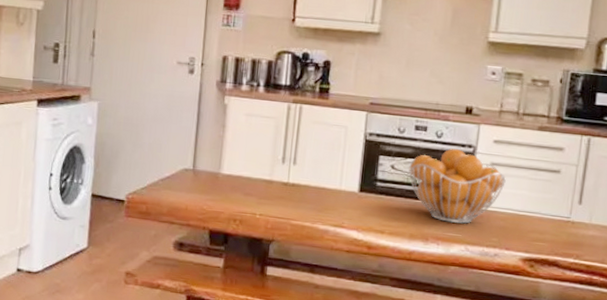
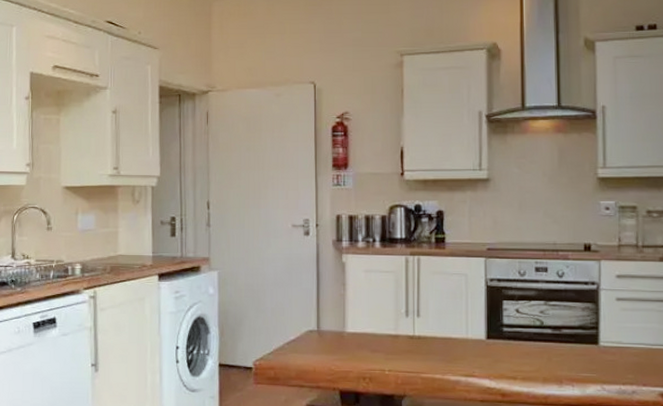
fruit basket: present [408,148,506,224] -> none [534,286,634,363]

